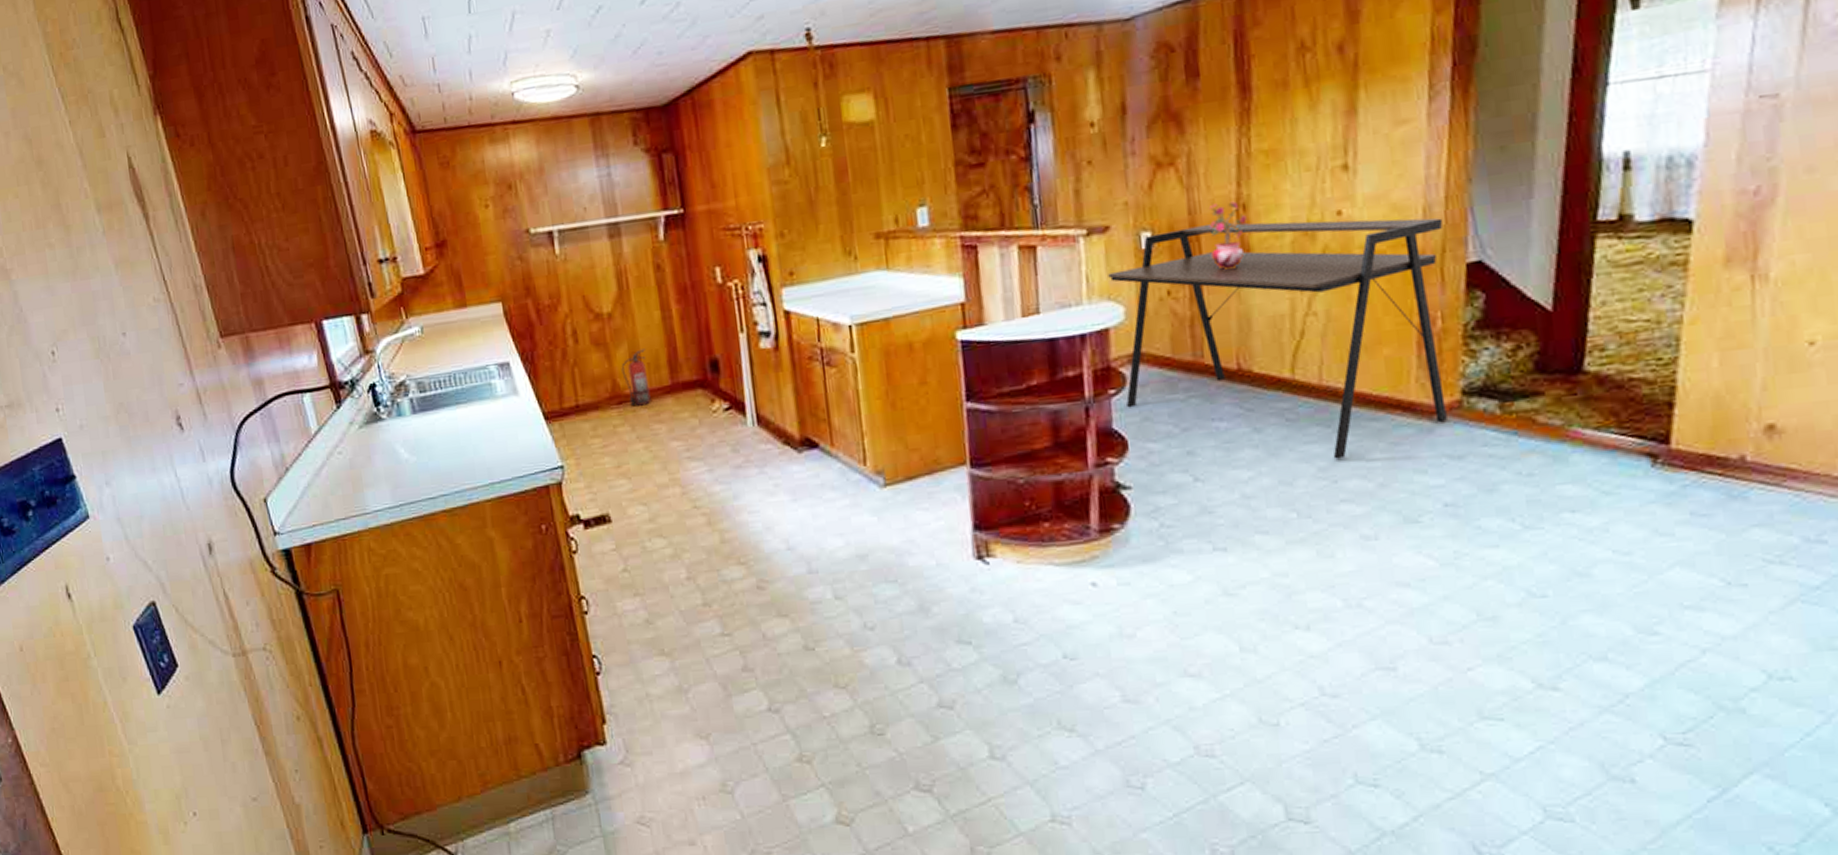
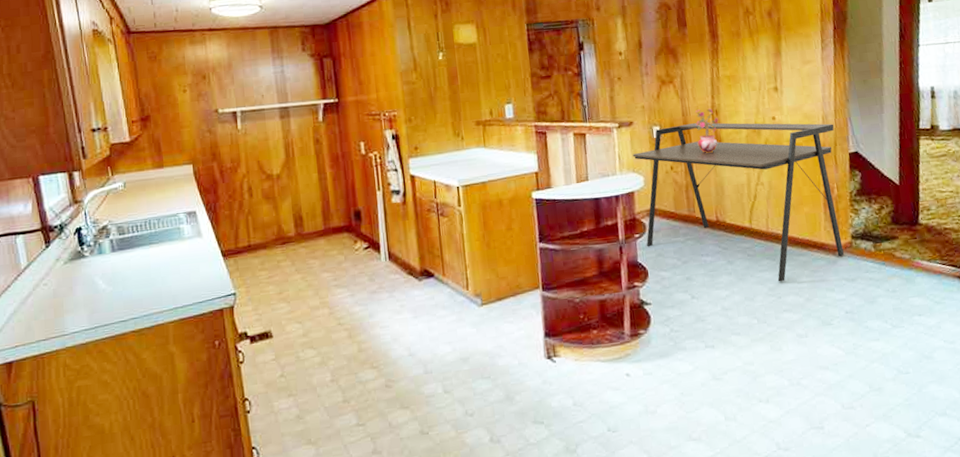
fire extinguisher: present [621,349,651,407] -> none [285,202,308,246]

